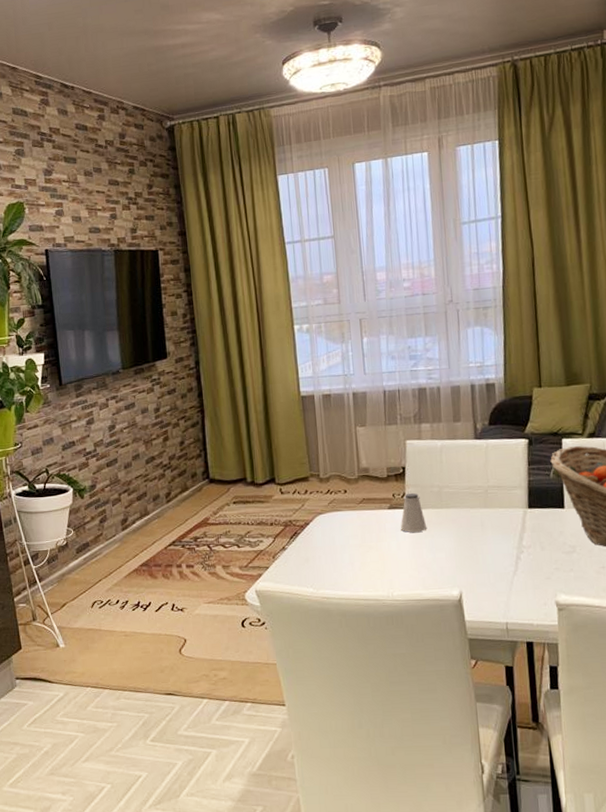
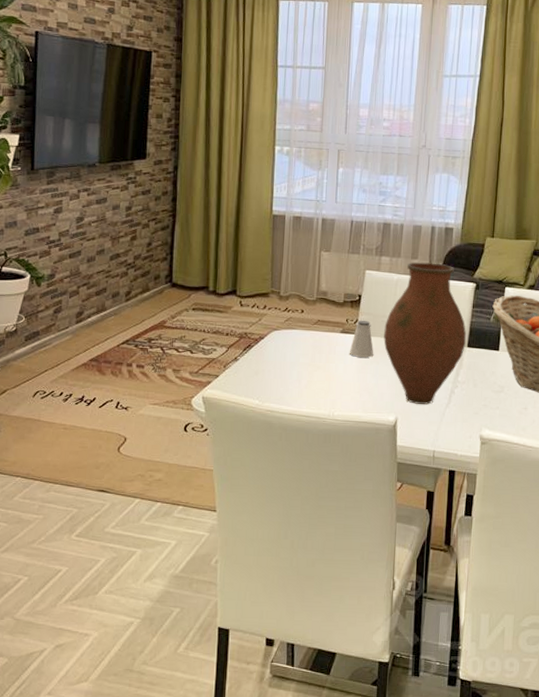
vase: none [434,423,526,575] -> present [384,262,466,405]

